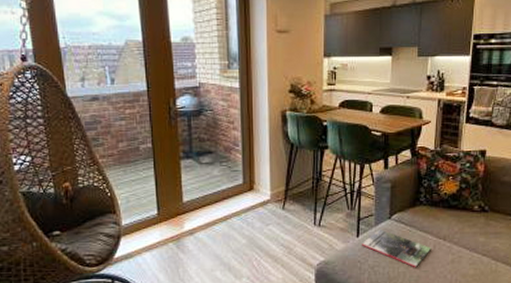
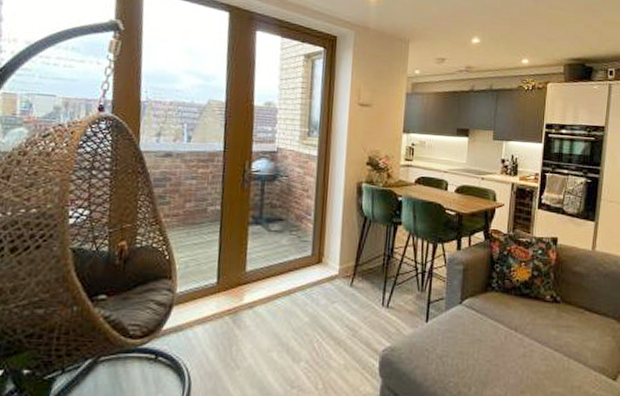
magazine: present [362,229,431,267] -> none [431,314,502,360]

